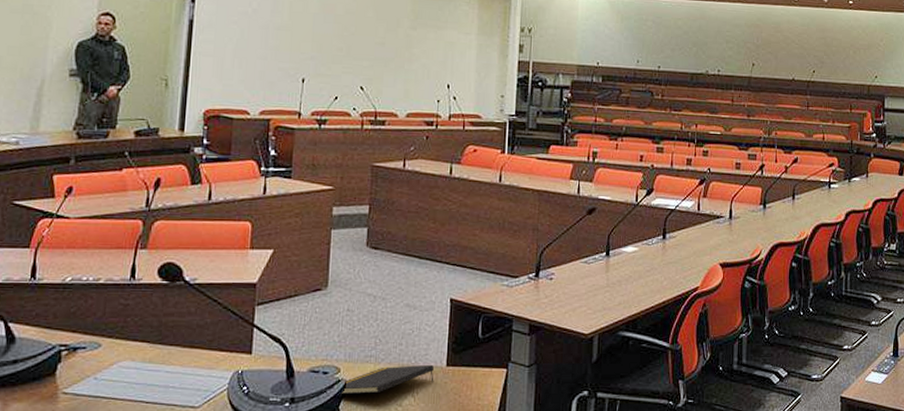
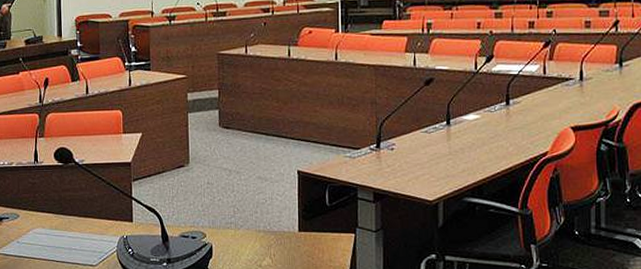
notepad: present [339,364,434,395] -> none [207,230,289,257]

